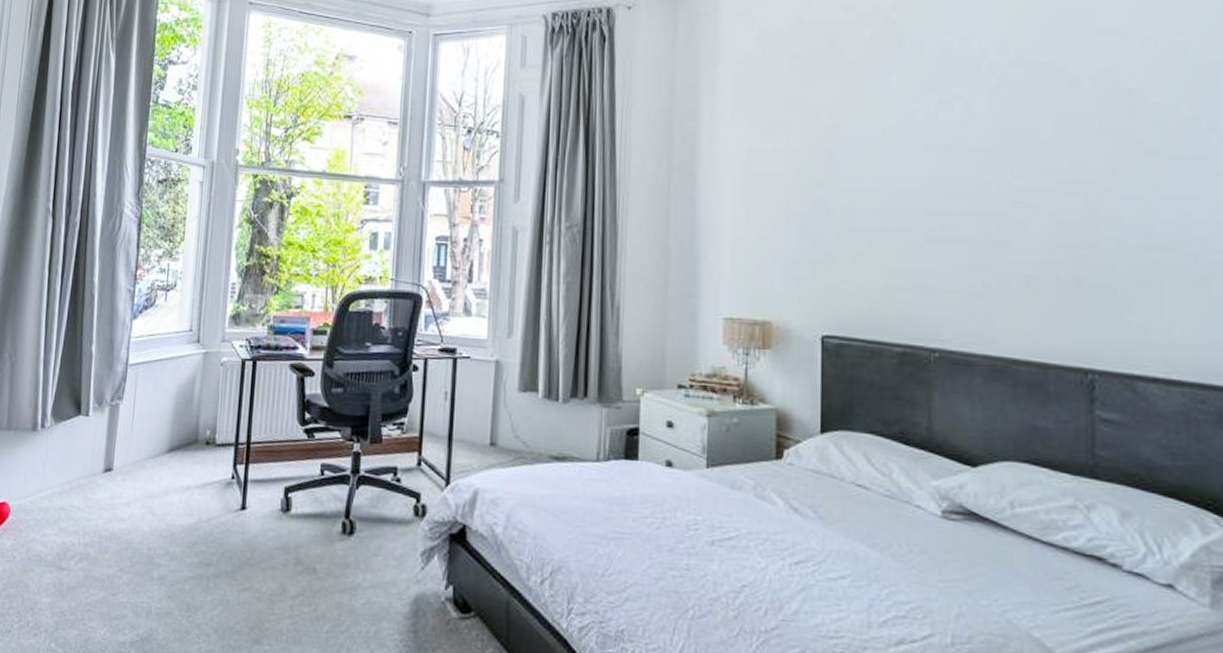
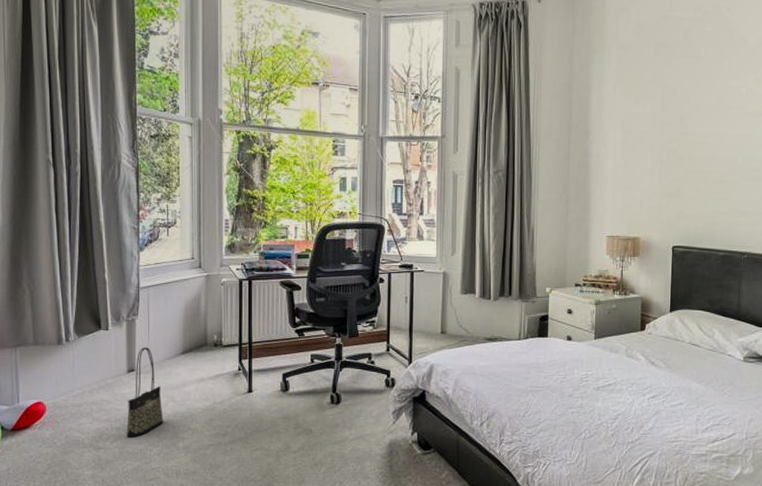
tote bag: none [94,440,139,559] -> present [126,347,163,438]

